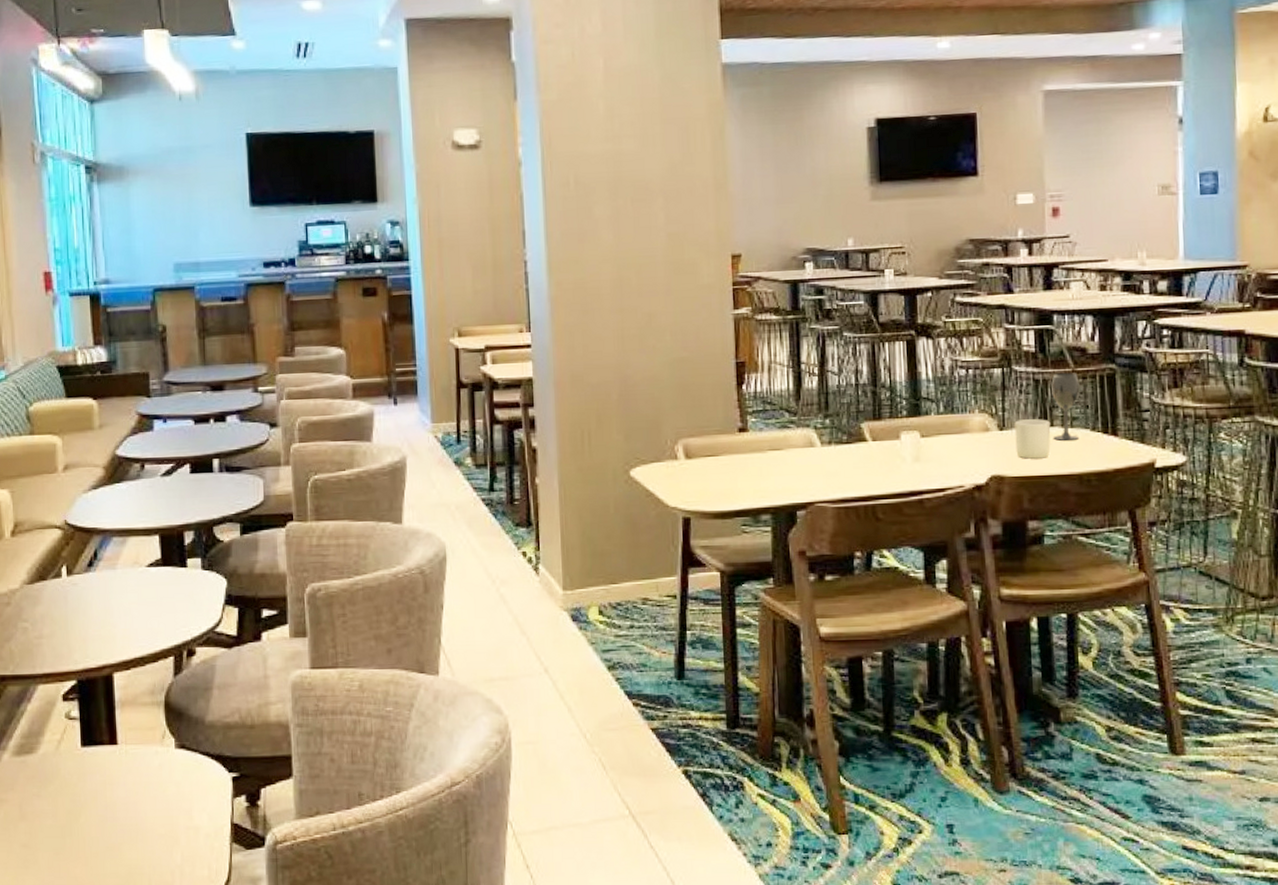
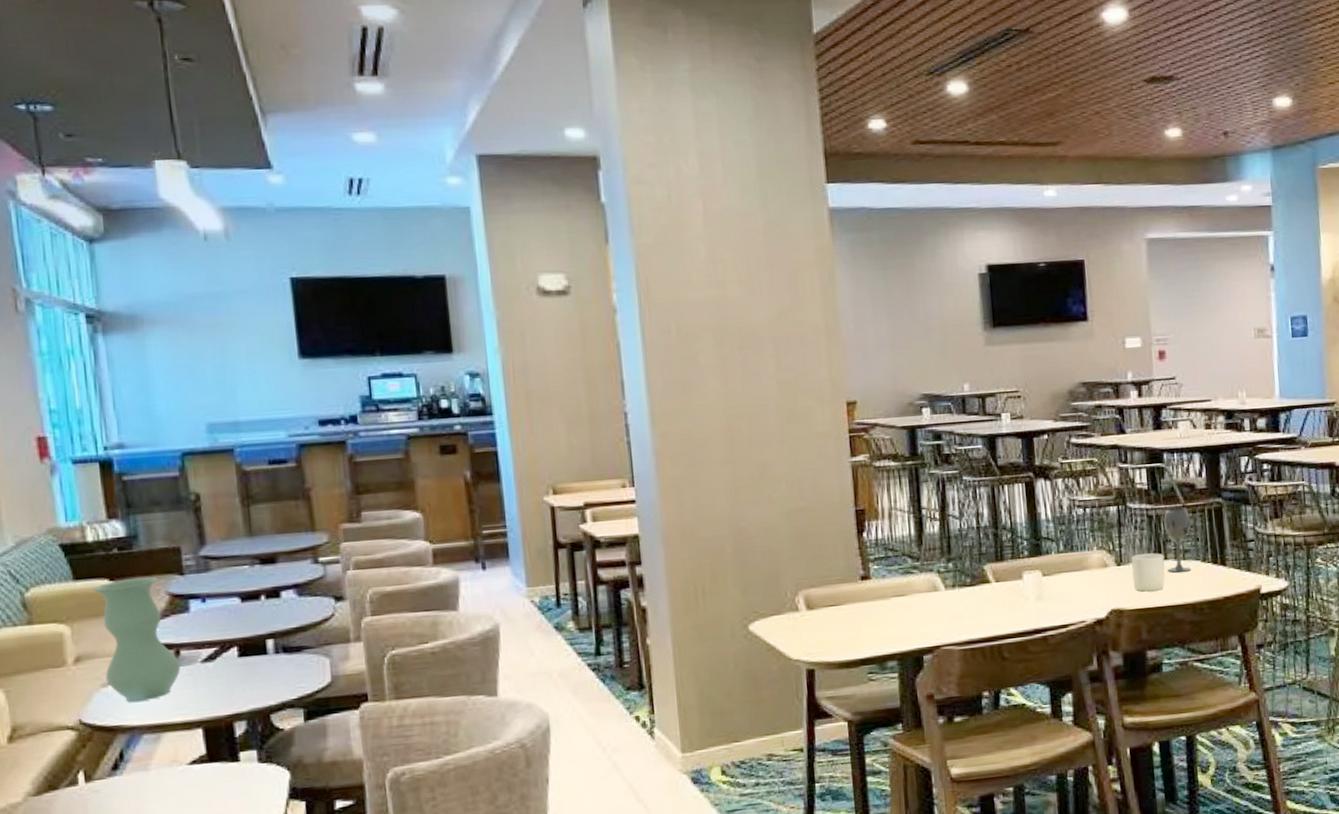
vase: none [79,398,145,507] -> present [92,577,181,702]

